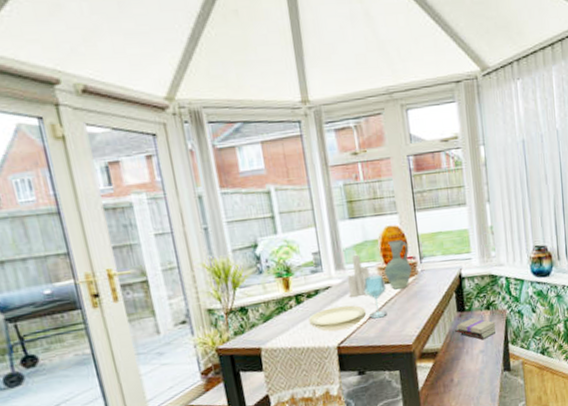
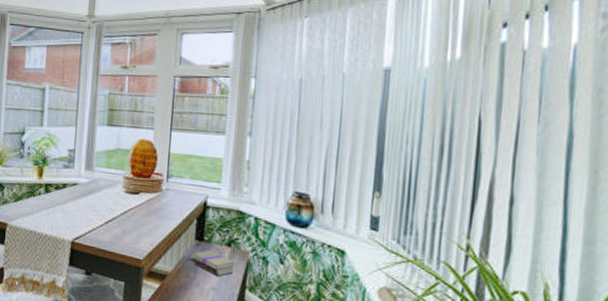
plate: present [308,305,367,331] -> none [52,203,105,227]
candle: present [347,250,370,298] -> none [92,155,116,201]
wine glass: present [363,274,387,319] -> none [106,182,129,225]
pitcher: present [384,239,412,289] -> none [130,153,158,202]

